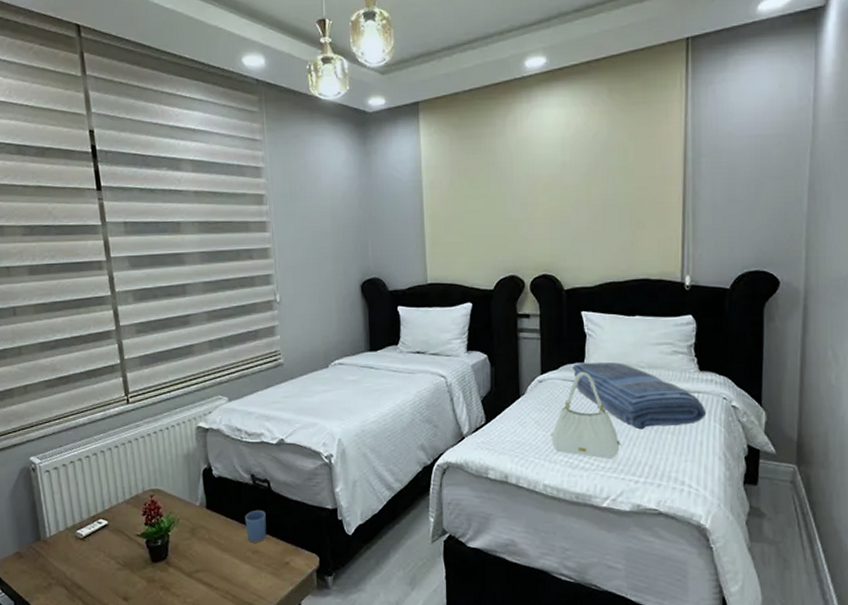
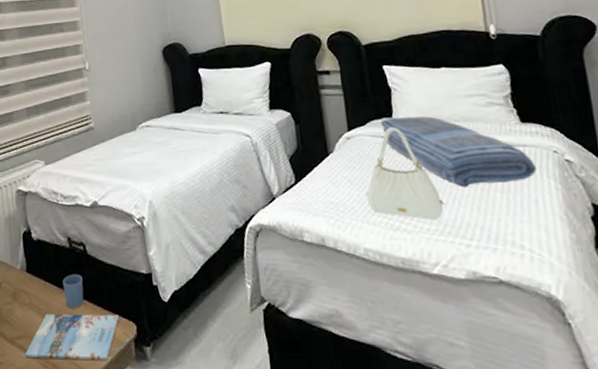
magazine: none [203,547,302,589] -> present [24,313,119,360]

